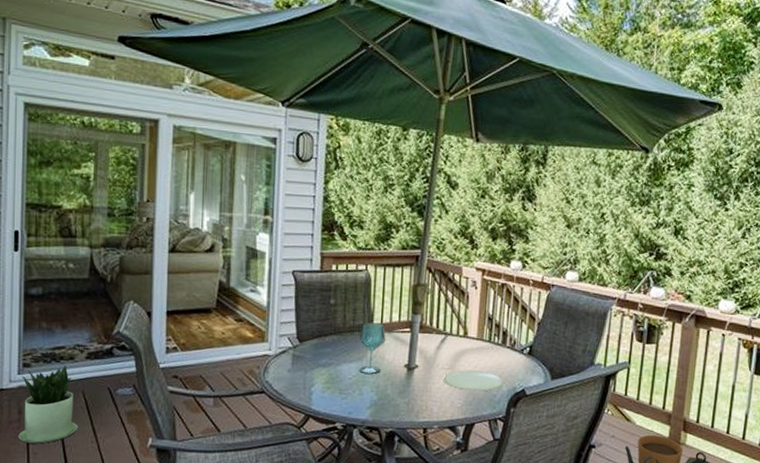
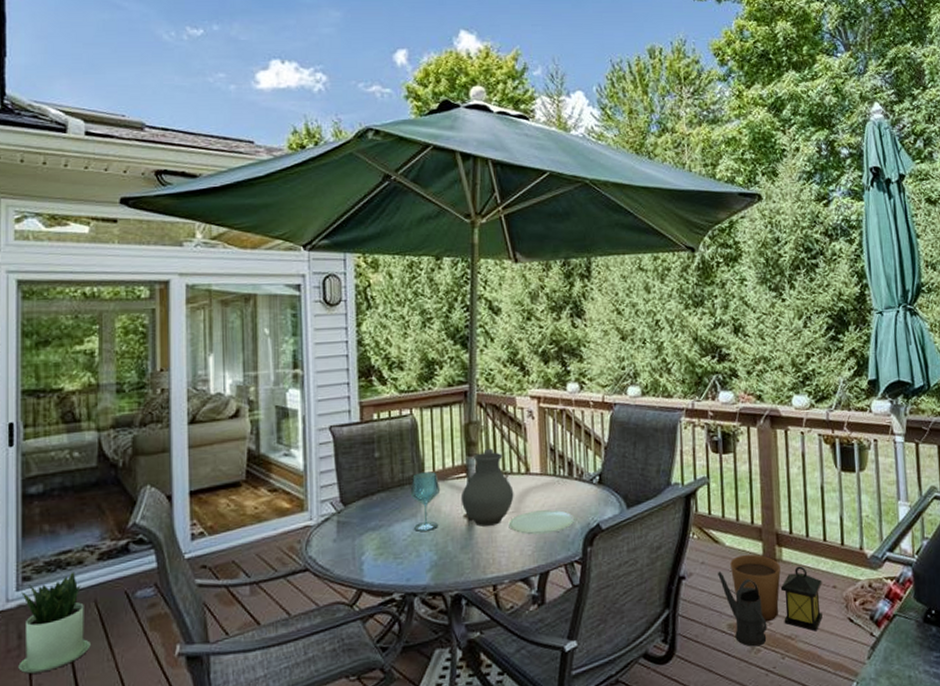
pitcher: none [403,309,451,378] -> present [460,448,514,527]

